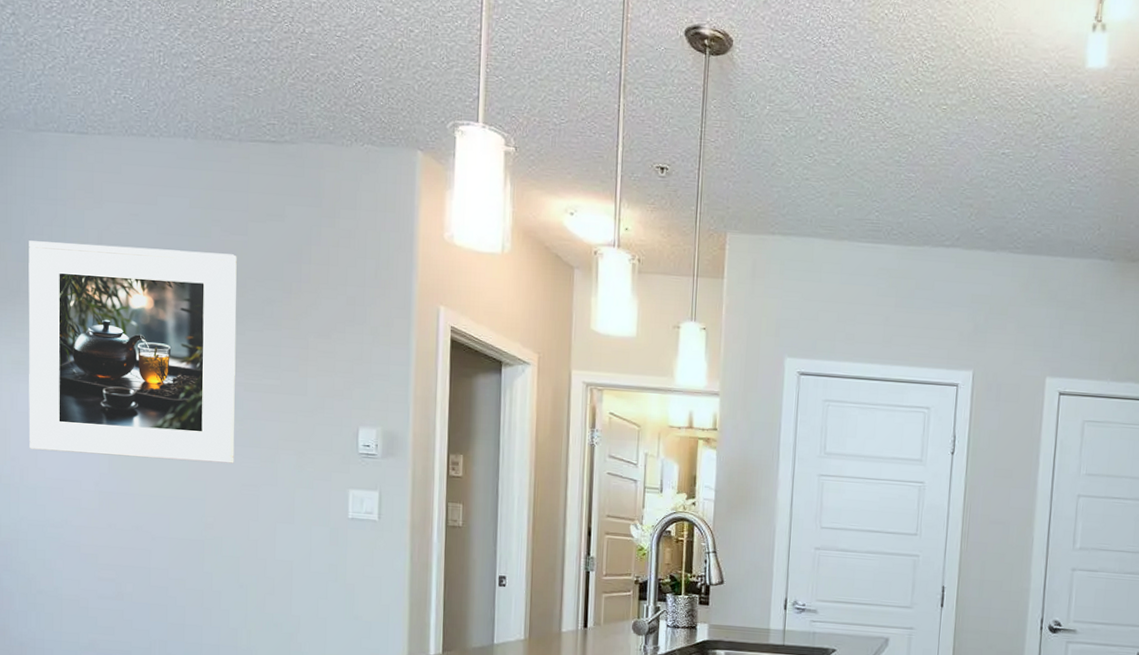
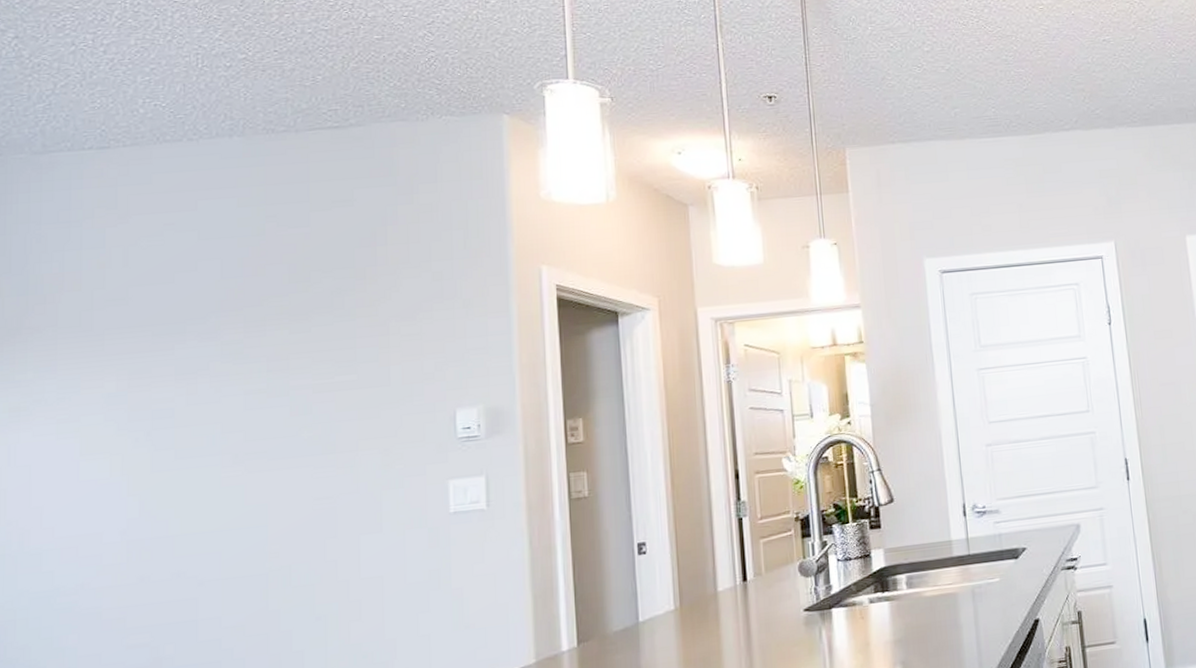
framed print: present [28,240,237,464] -> none [31,248,303,508]

